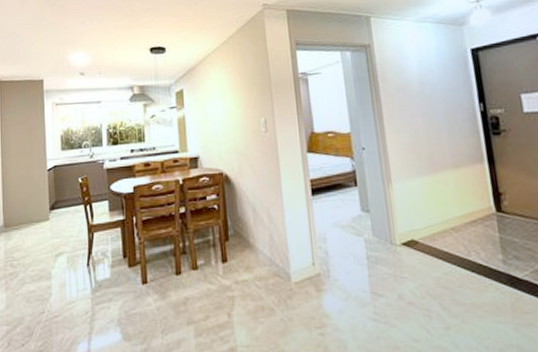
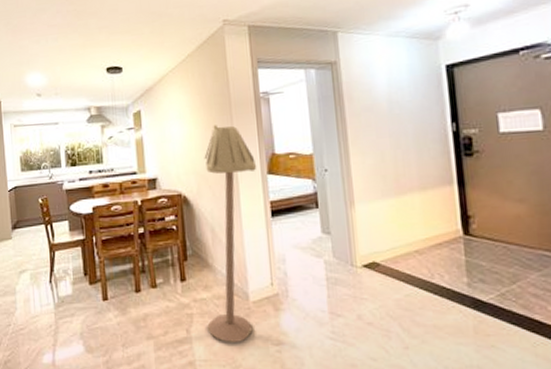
floor lamp: none [245,104,297,326] -> present [204,125,257,342]

